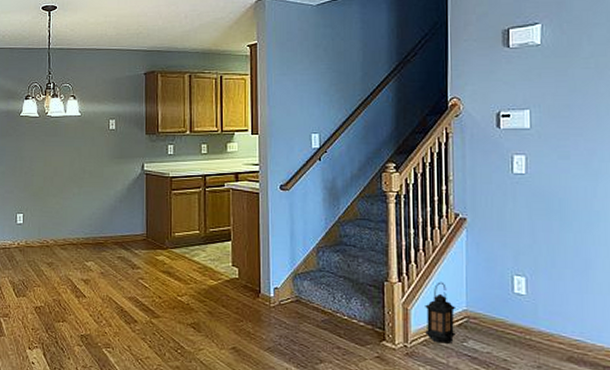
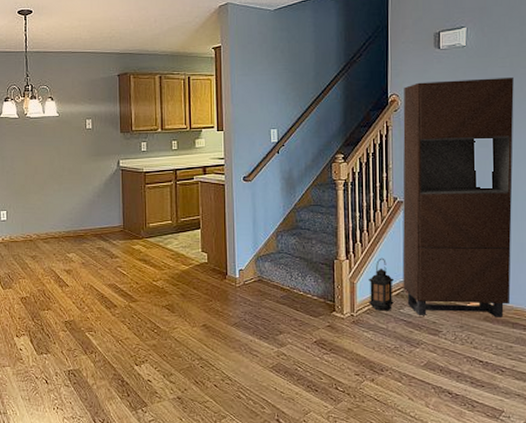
storage cabinet: none [465,80,601,359] -> present [402,78,514,317]

